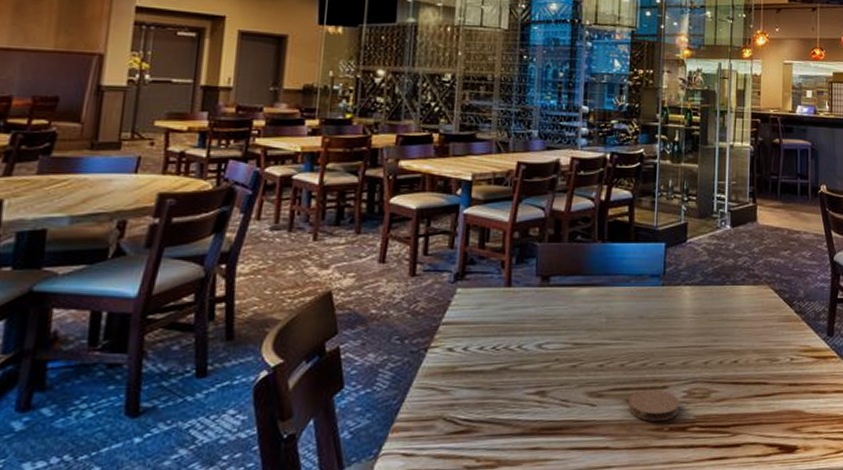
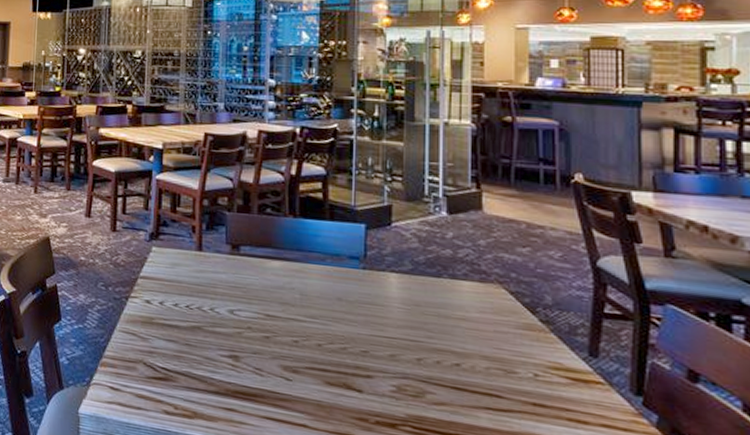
coaster: present [628,389,680,421] -> none [327,374,387,412]

